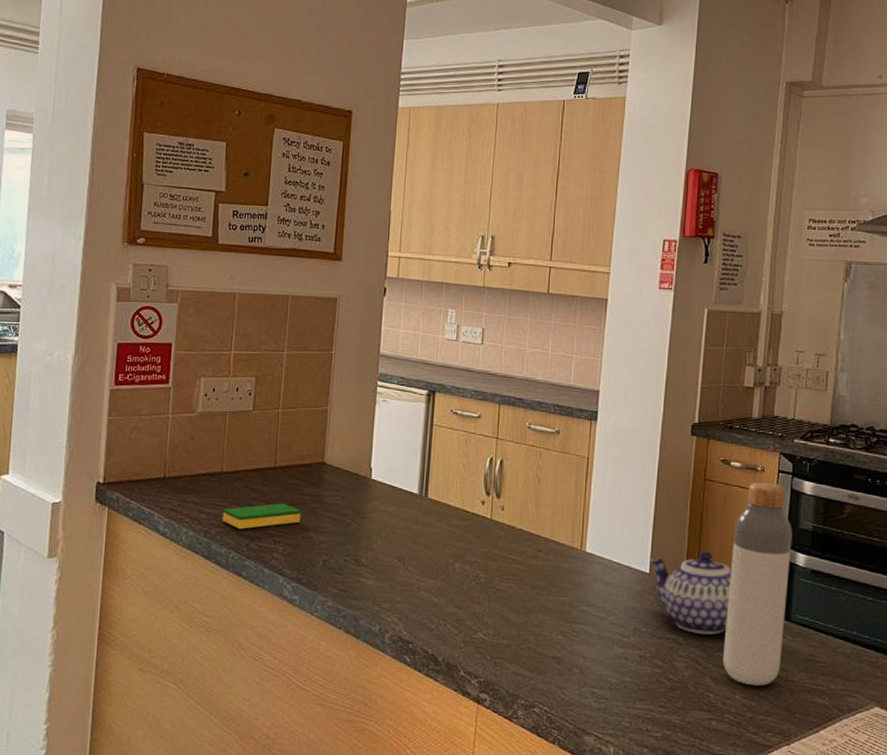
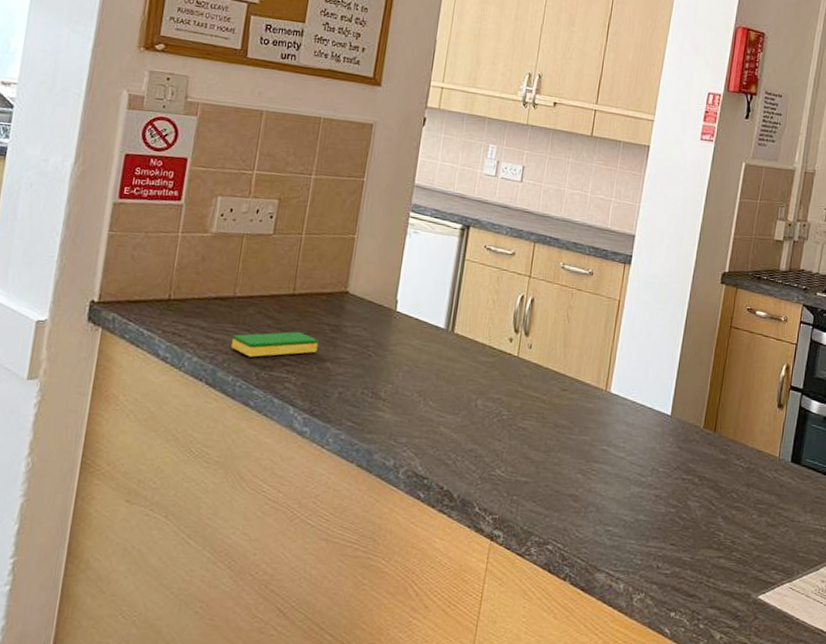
teapot: present [650,551,731,635] -> none [672,395,749,476]
bottle: present [722,481,792,687] -> none [734,331,809,526]

